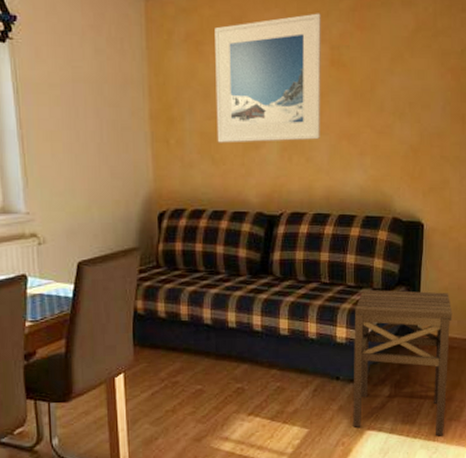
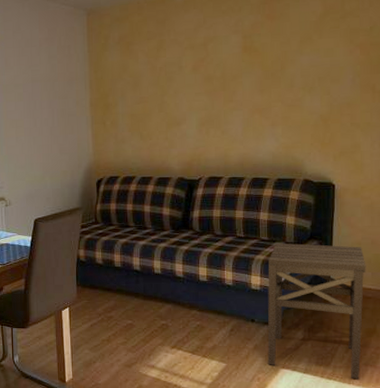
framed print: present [215,13,321,143] -> none [143,9,235,122]

